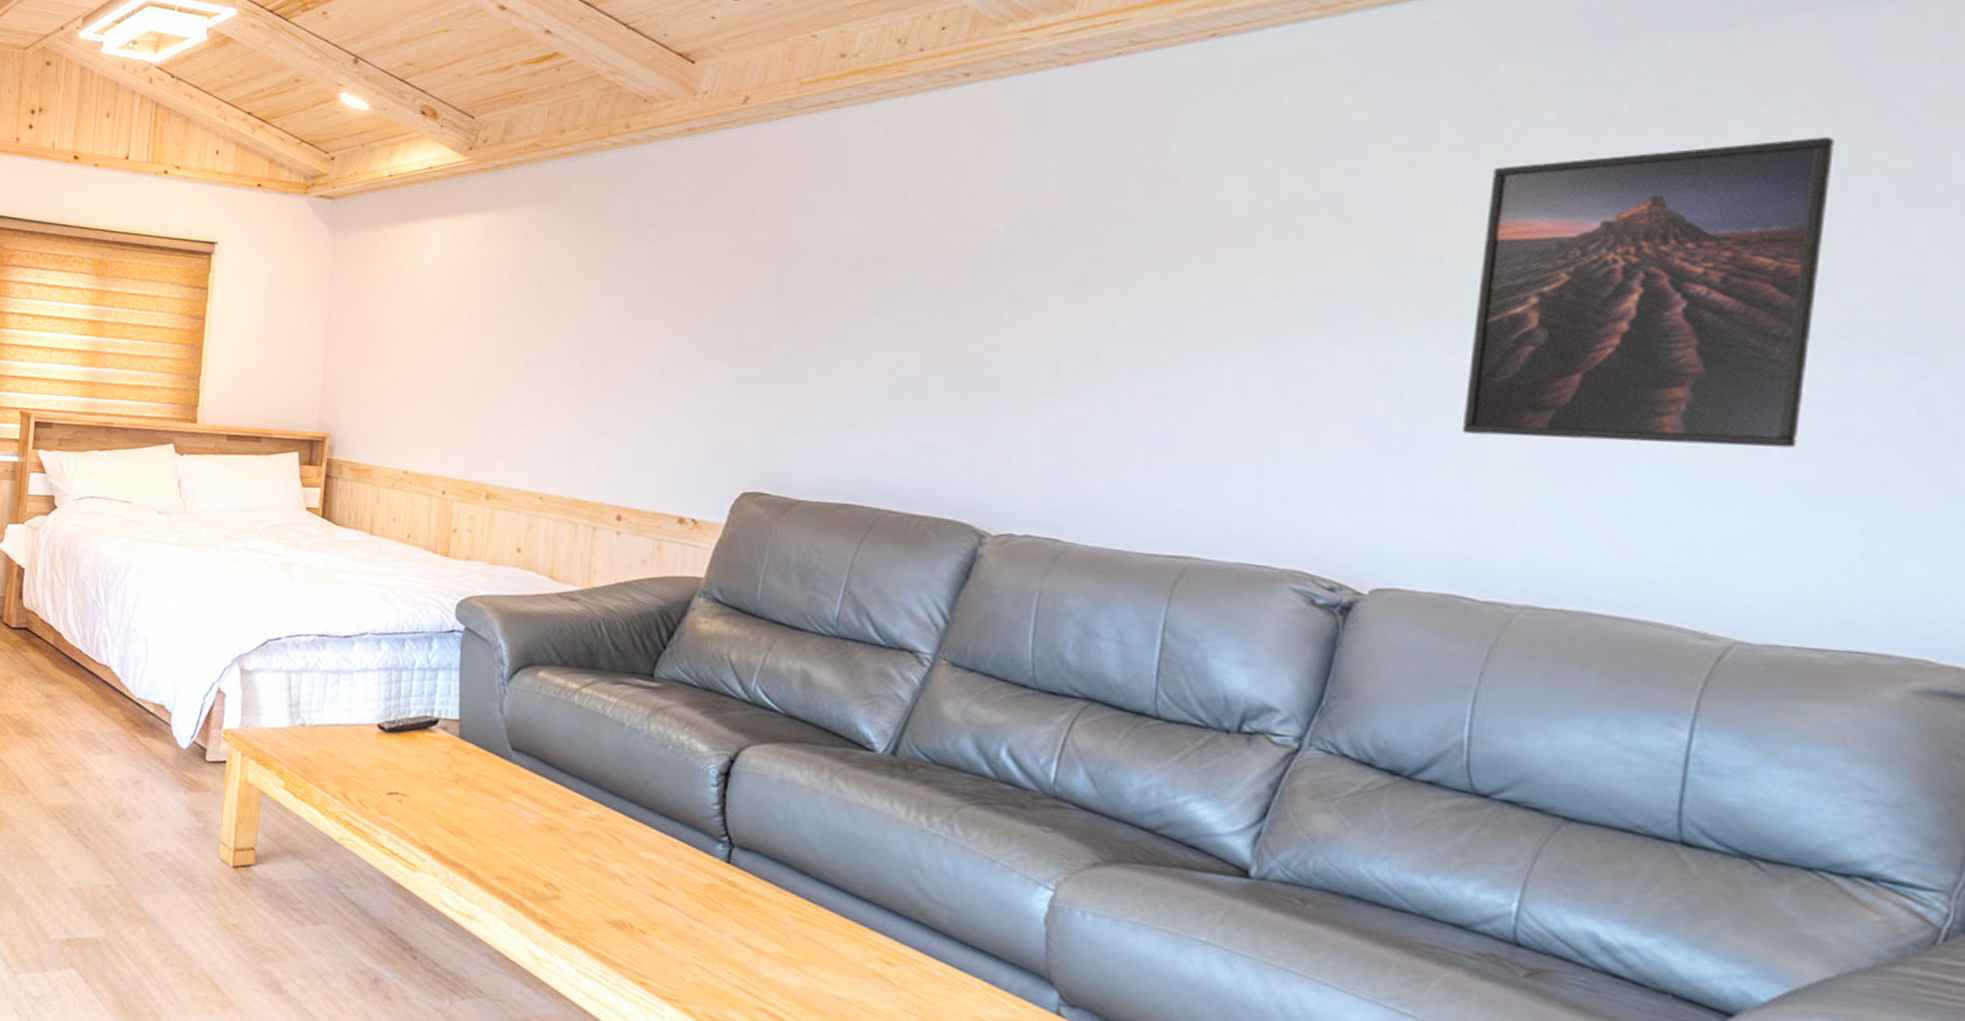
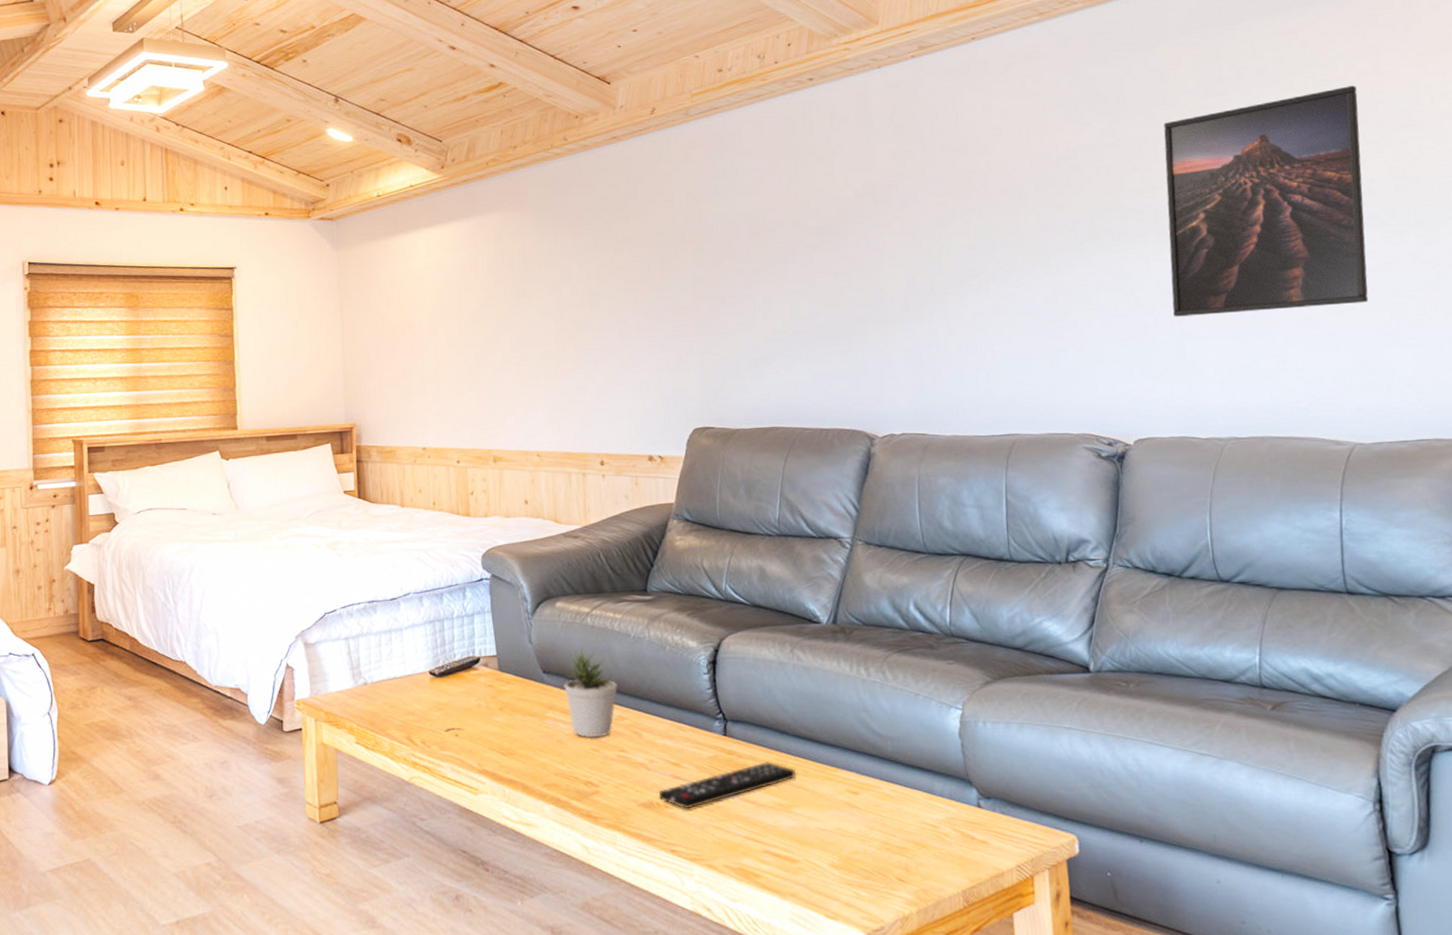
potted plant: none [535,729,602,836] -> present [563,648,618,738]
remote control: none [634,903,814,940] -> present [659,761,797,809]

